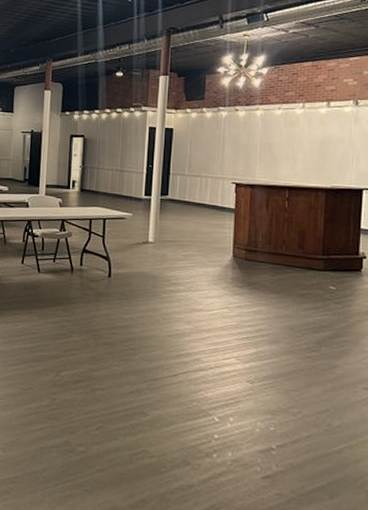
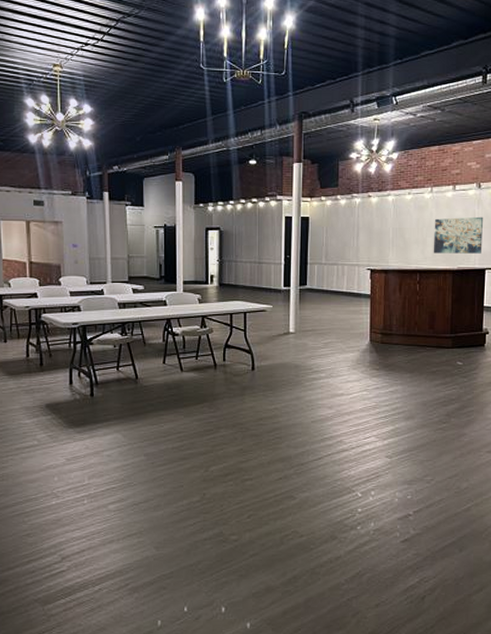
wall art: none [304,134,361,173] -> present [433,216,484,254]

